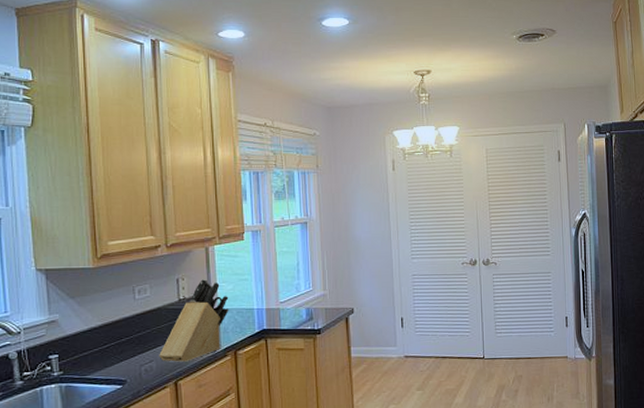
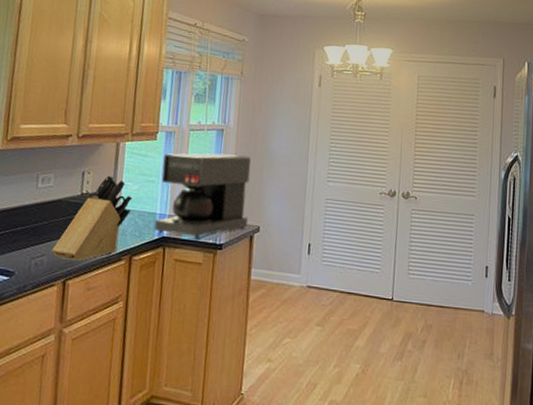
coffee maker: none [253,244,342,328] -> present [154,153,251,240]

